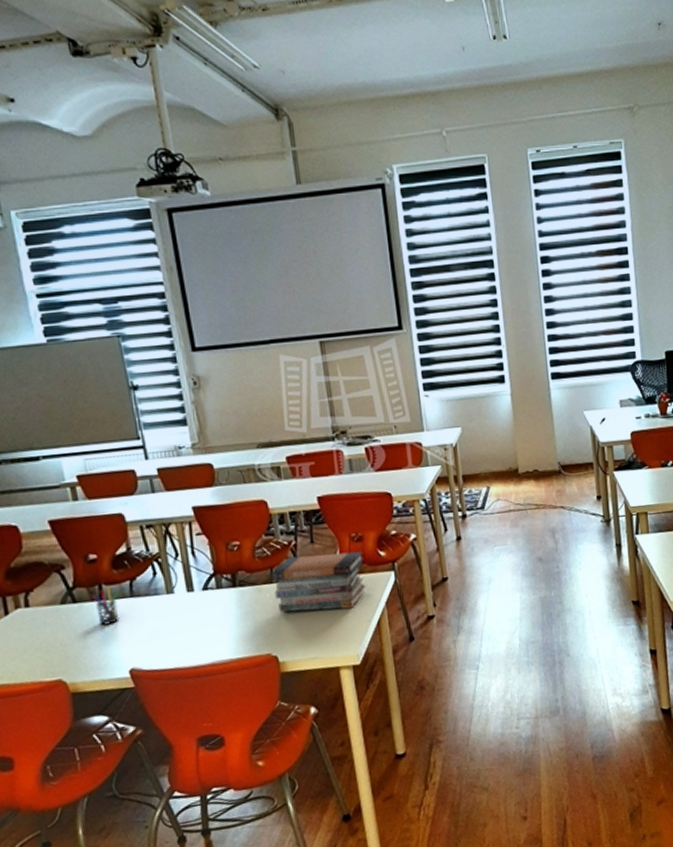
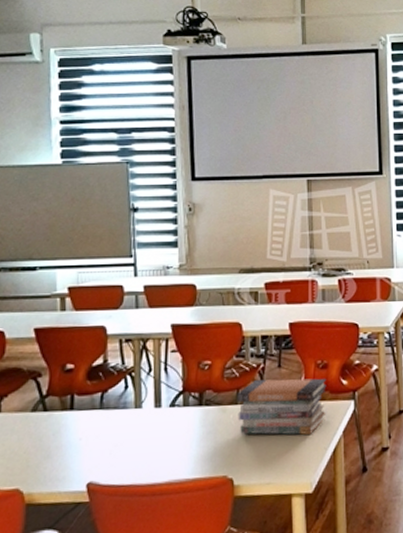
pen holder: present [91,587,120,626] -> none [62,398,90,436]

